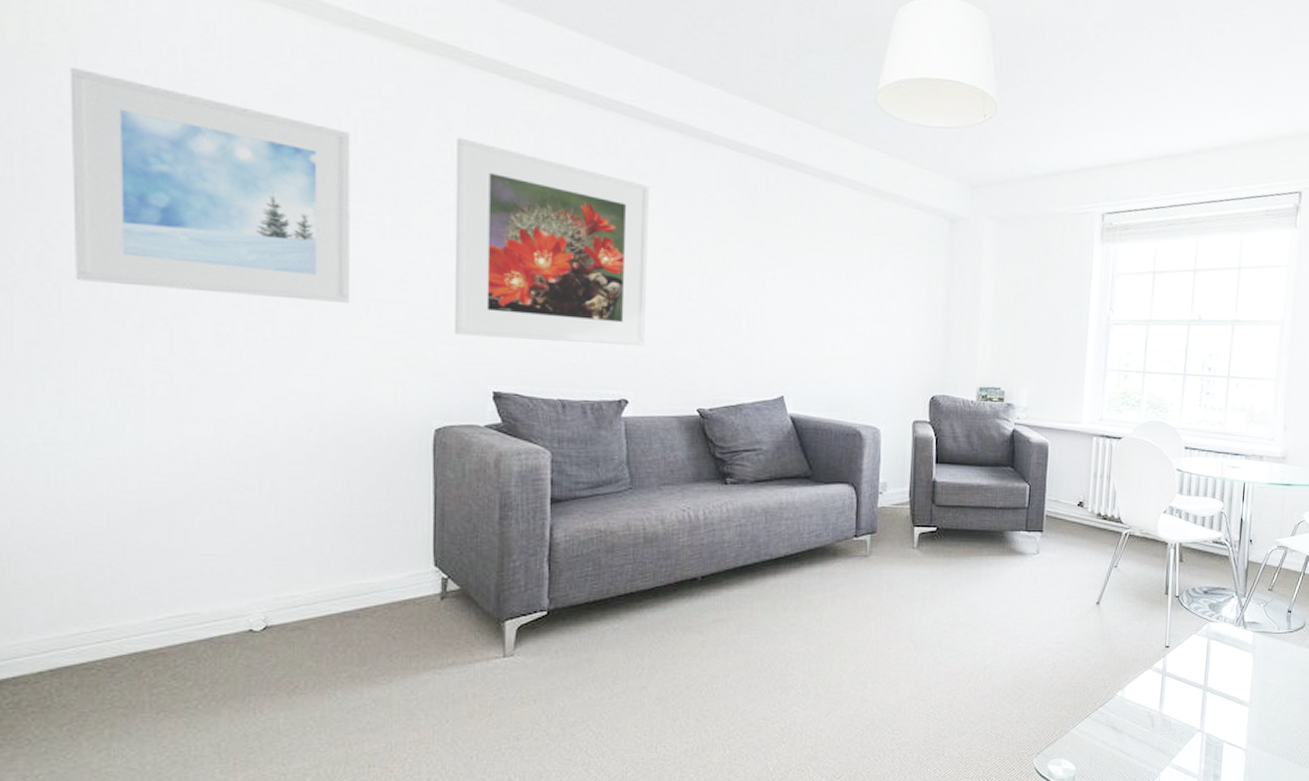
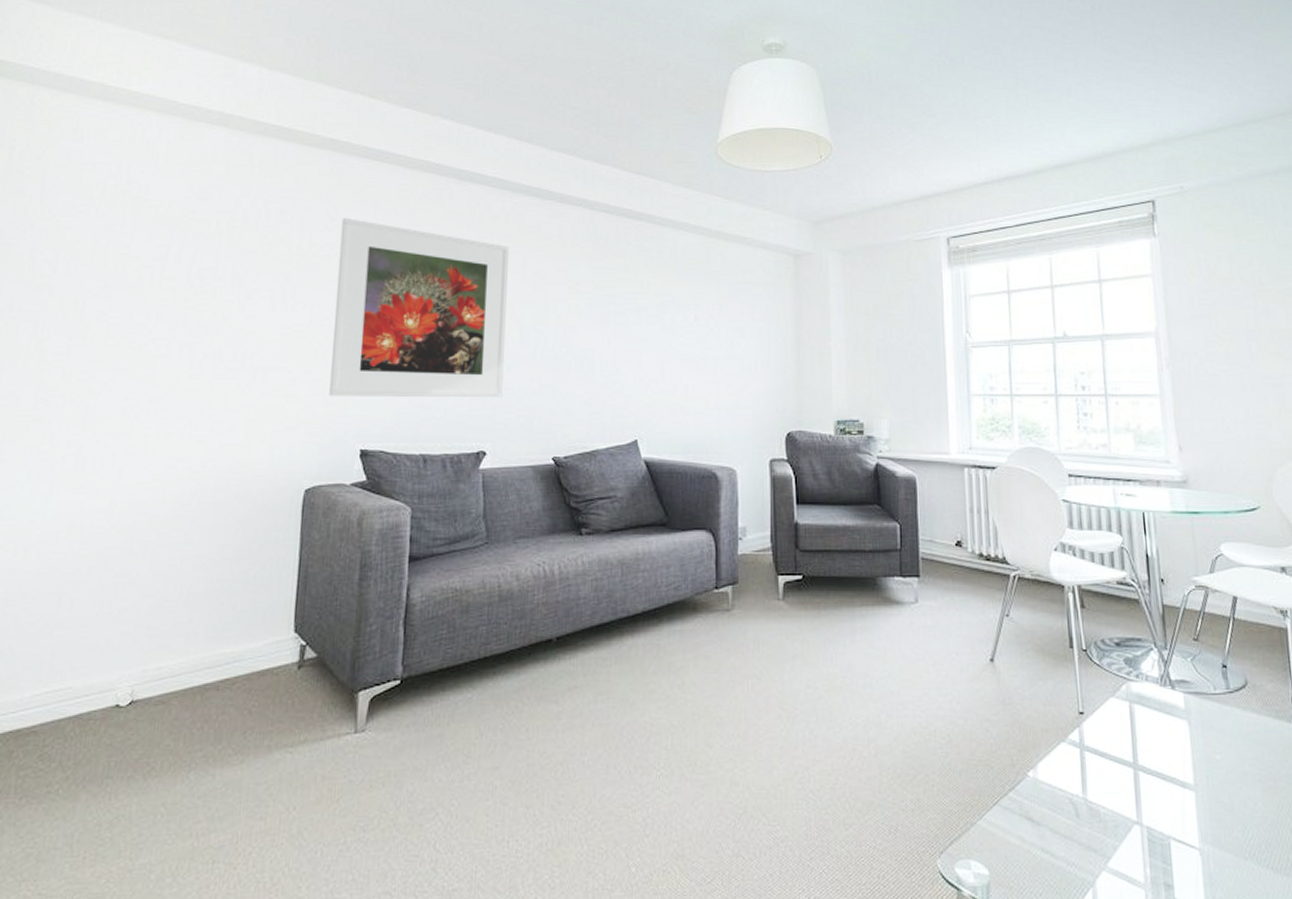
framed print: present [69,66,351,303] -> none [15,187,254,372]

